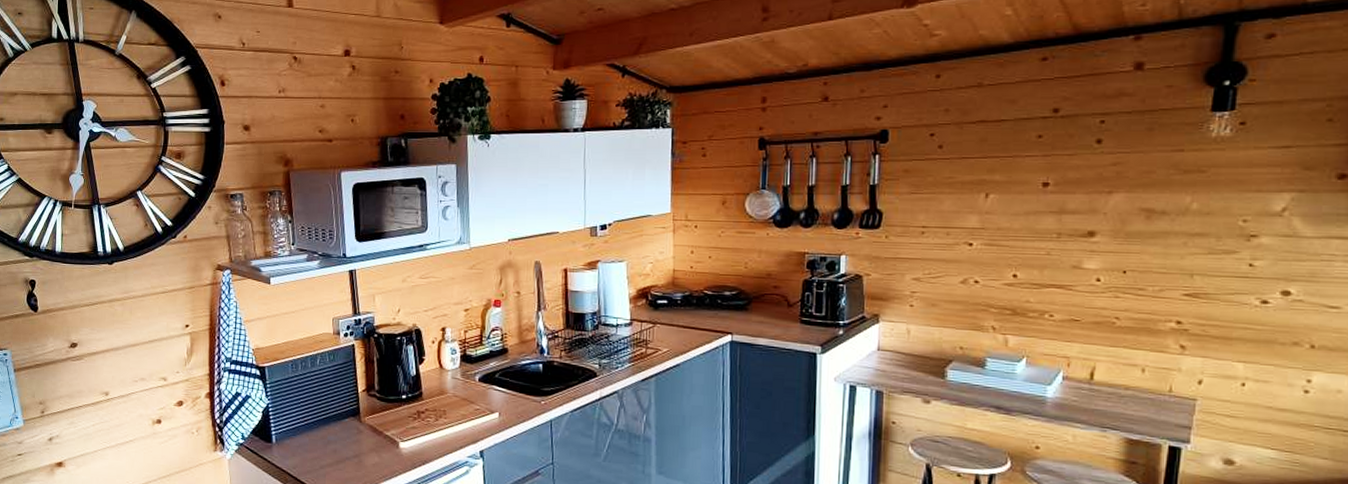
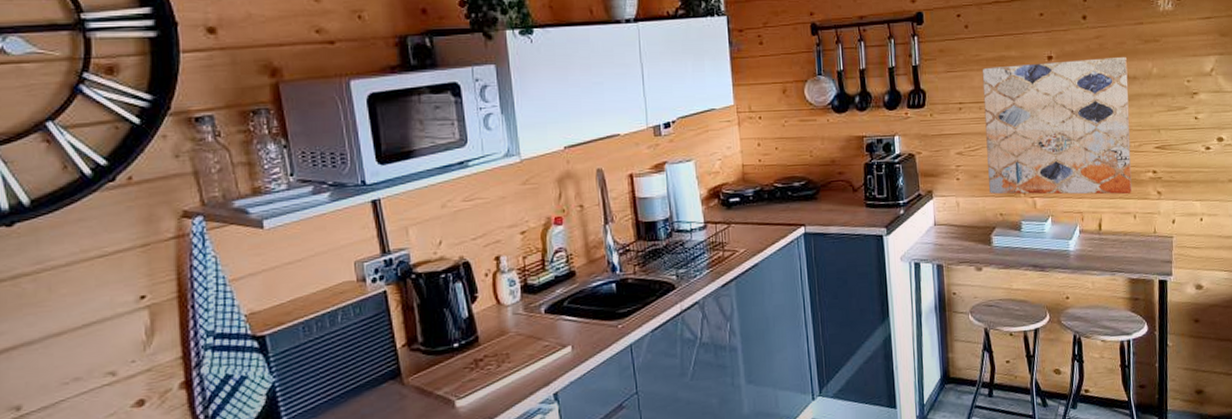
wall art: none [949,187,1154,344] -> present [982,56,1132,195]

